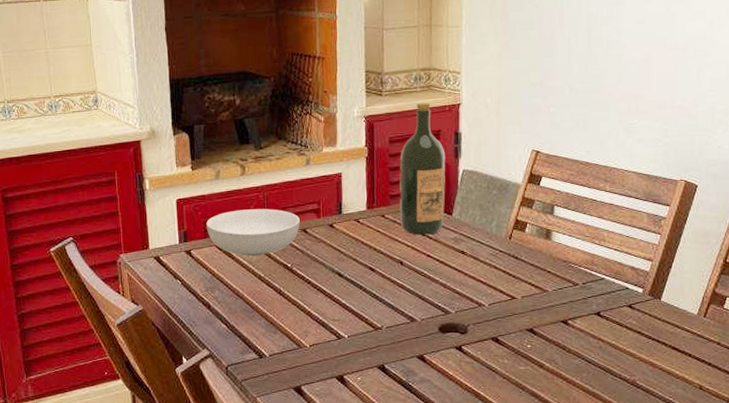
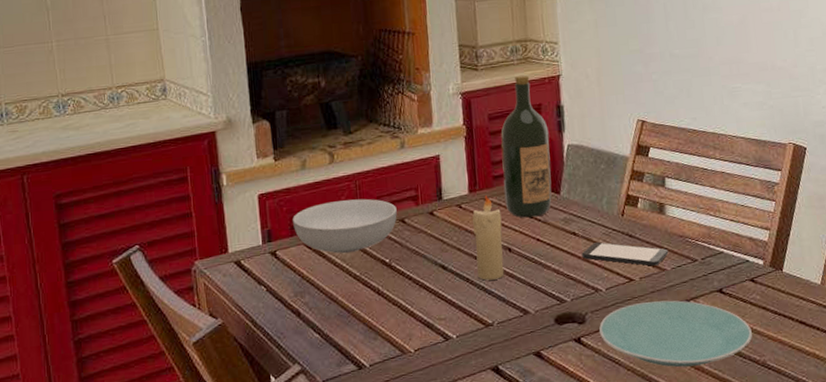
candle: none [368,212,396,289] -> present [472,195,504,281]
smartphone: none [468,262,551,287] -> present [581,242,669,266]
plate: none [480,319,625,380] -> present [599,300,752,368]

